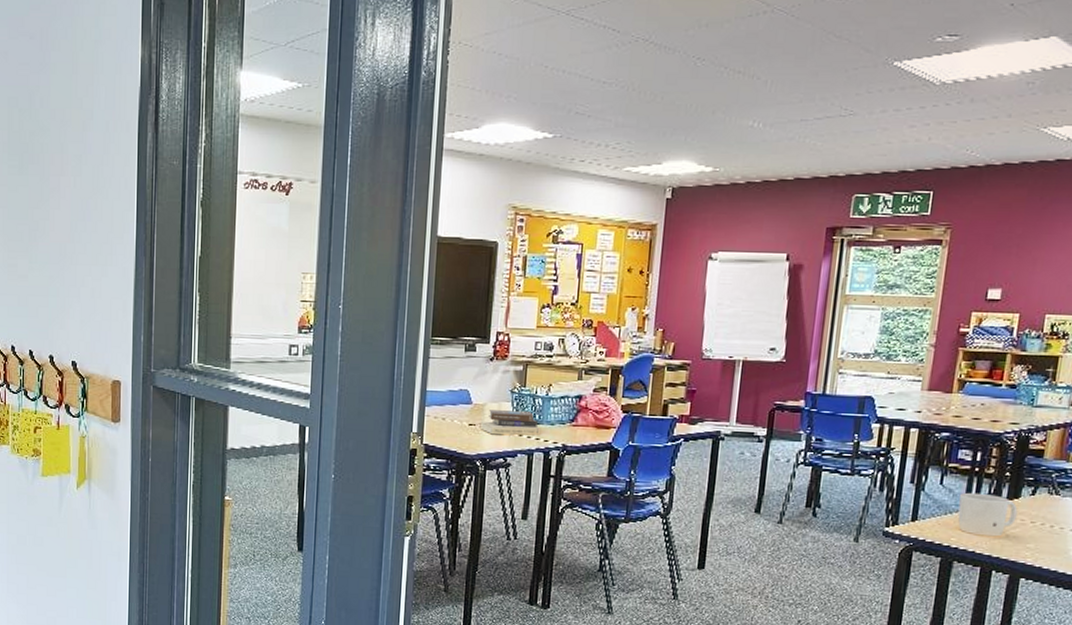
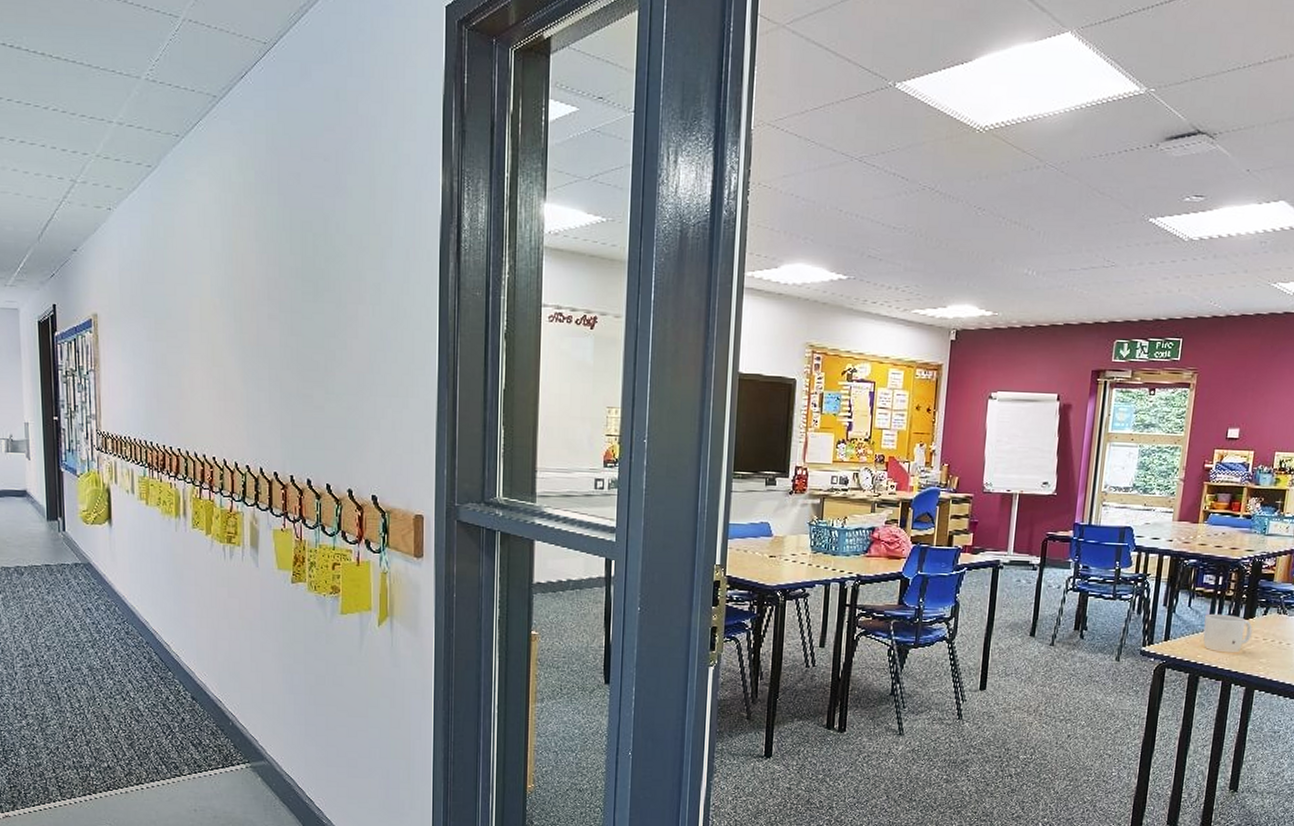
books: present [481,410,541,436] -> none [781,542,838,567]

